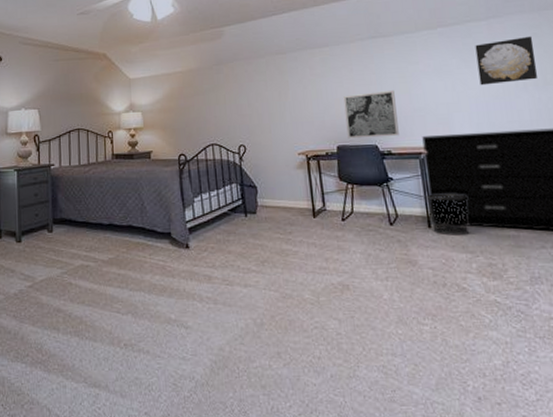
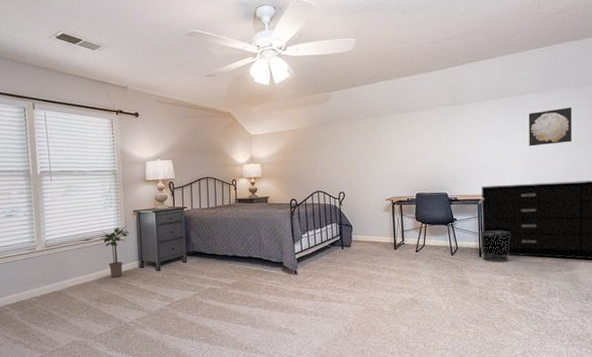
wall art: present [343,89,399,139] -> none [424,148,464,188]

